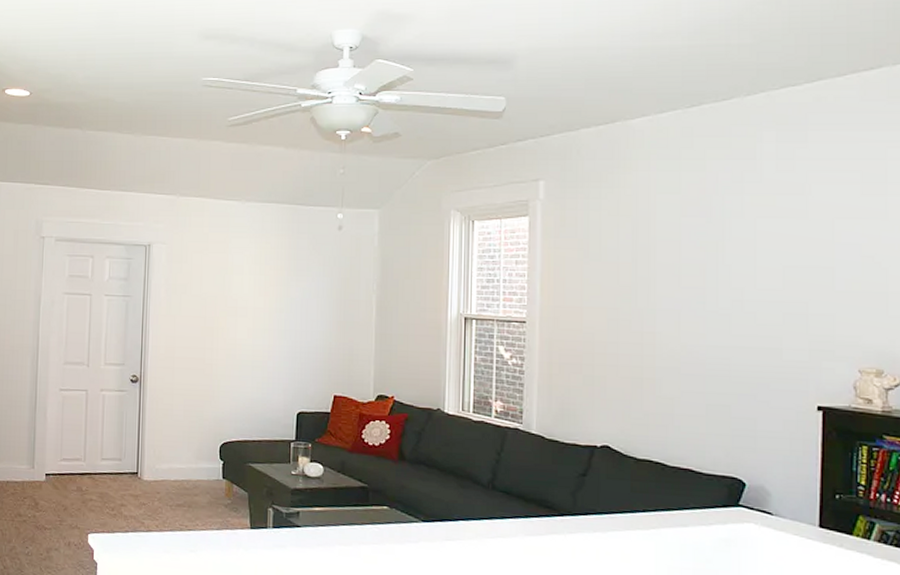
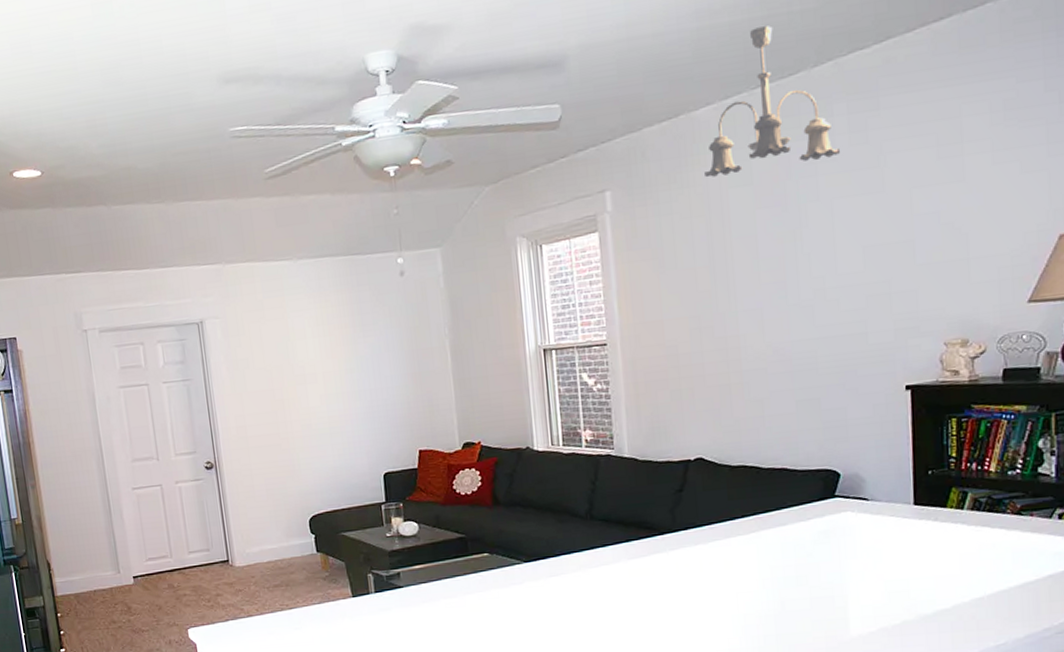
ceiling light fixture: none [635,54,766,182] -> present [705,26,840,178]

